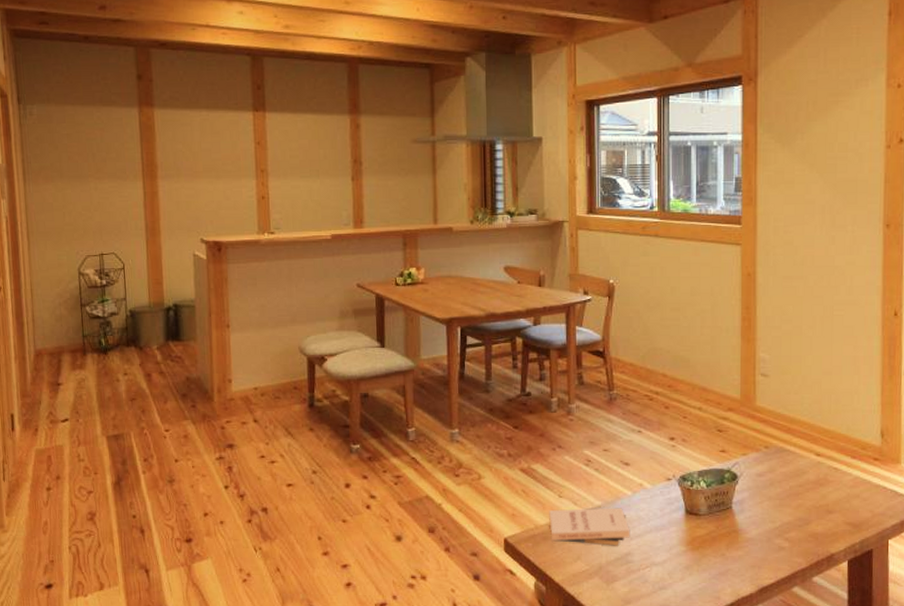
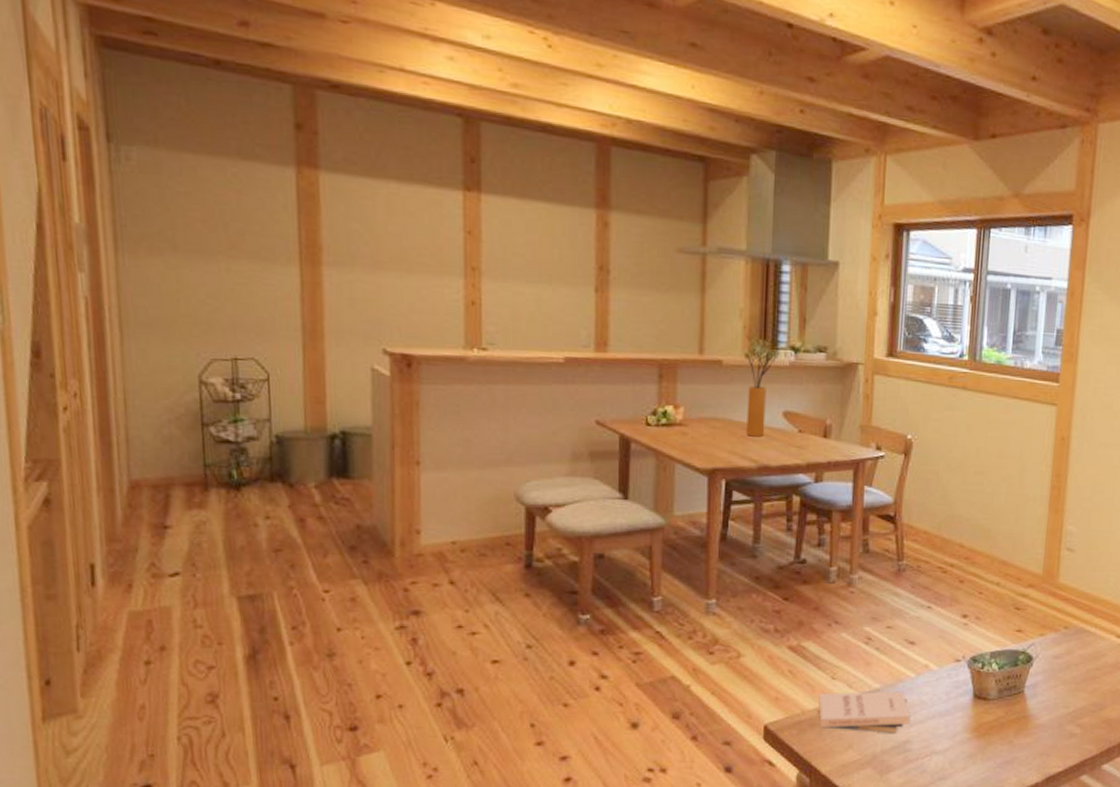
vase: none [472,210,497,290] -> present [746,343,779,437]

